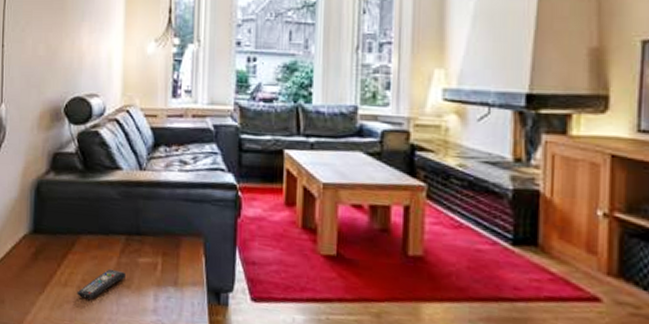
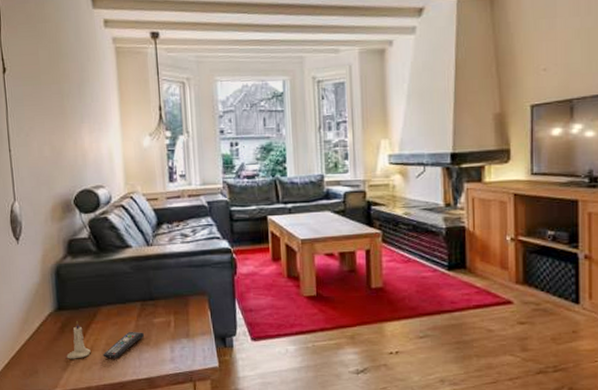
candle: none [37,248,64,293] -> present [66,321,91,359]

